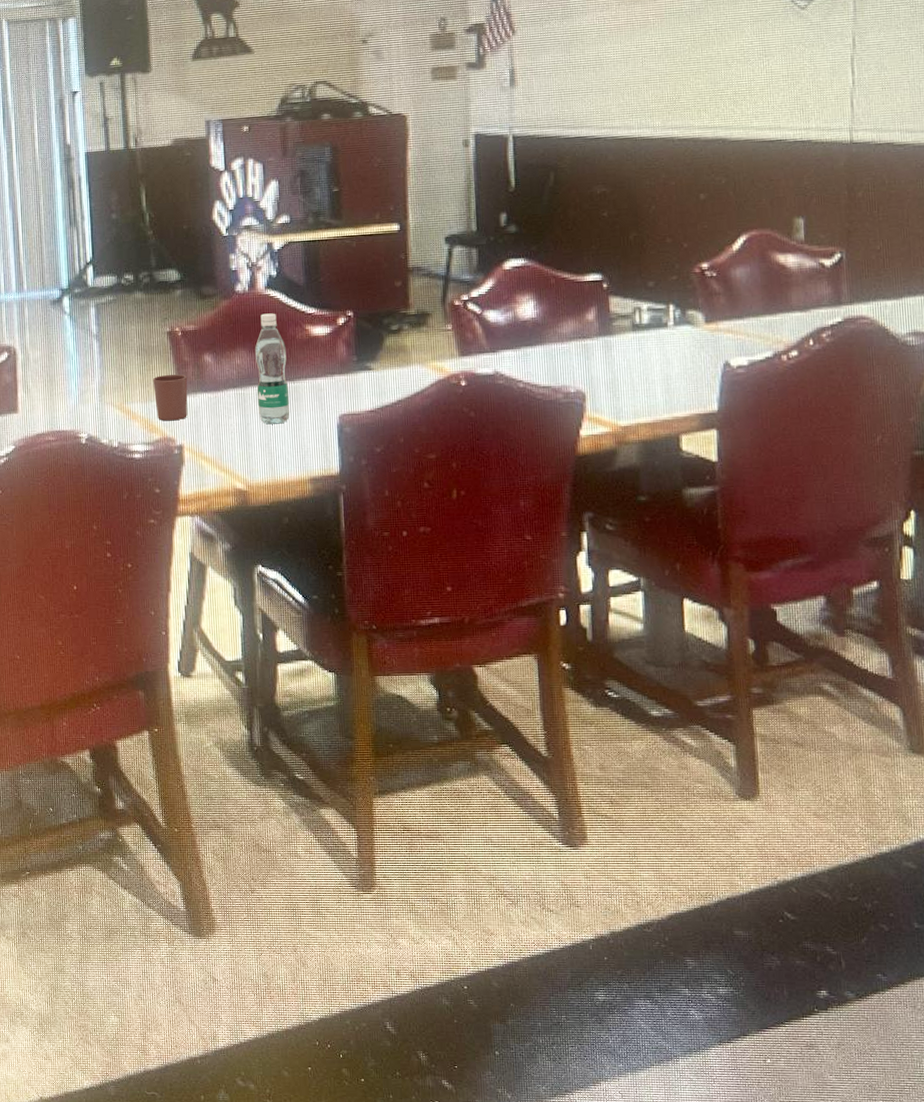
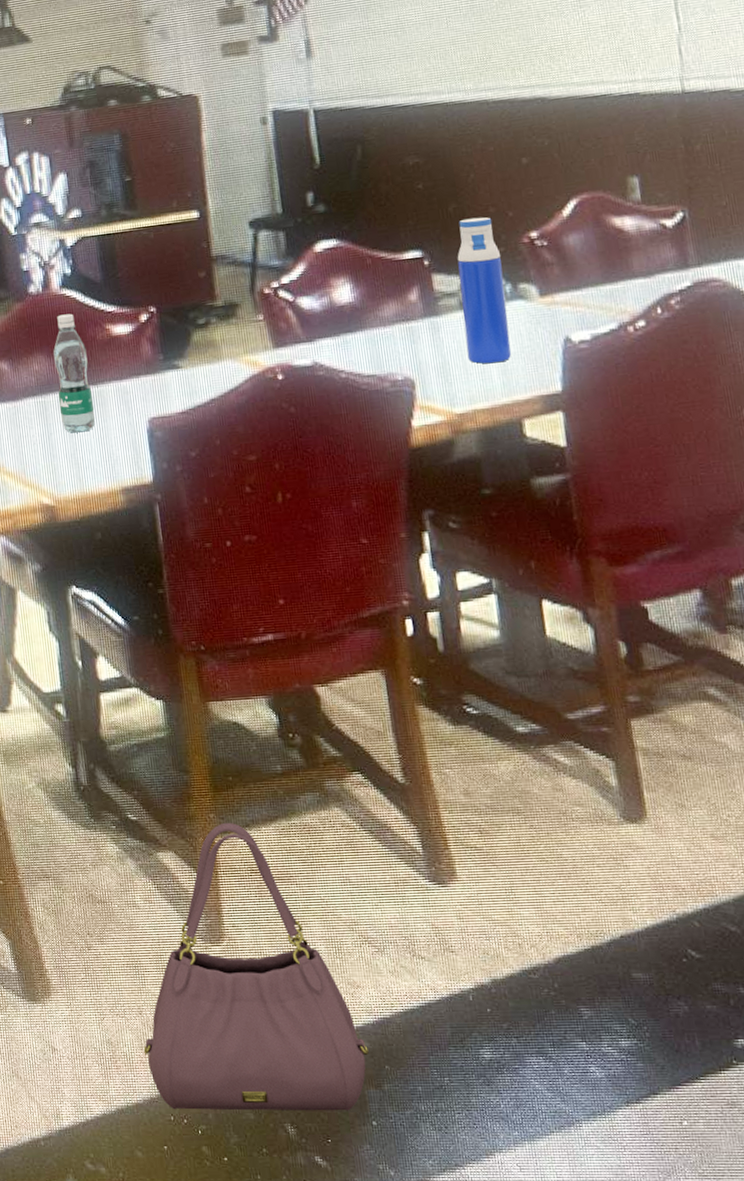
handbag: none [295,784,497,1042] -> present [143,822,369,1111]
water bottle: none [633,246,676,382] -> present [457,217,512,364]

